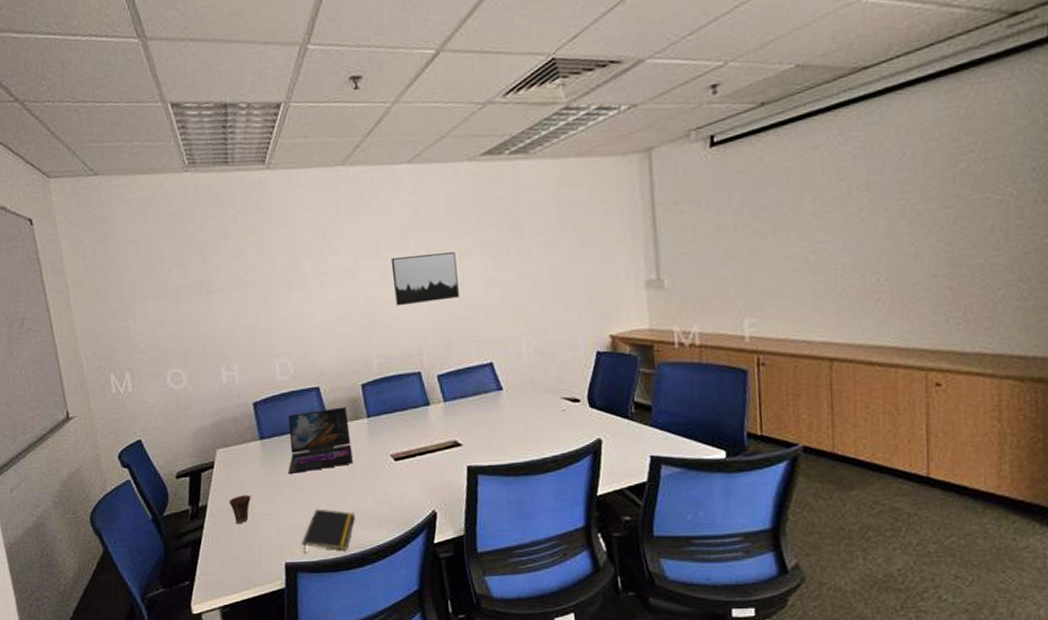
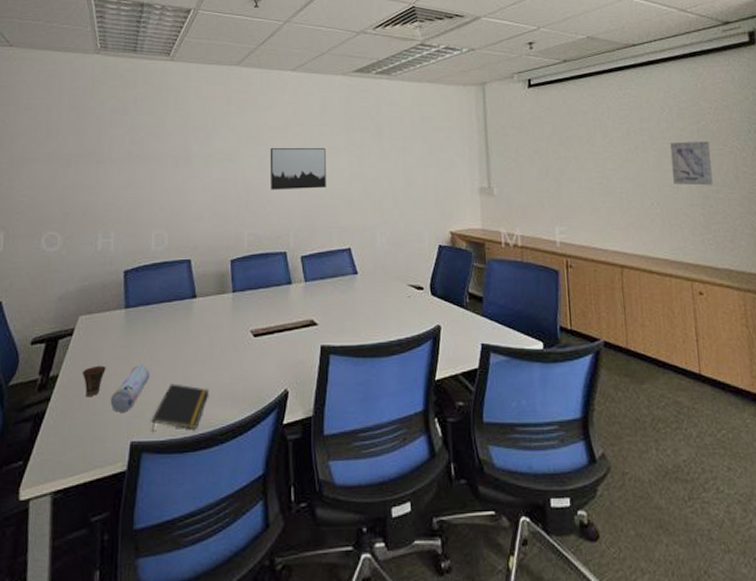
pencil case: none [259,492,295,537] -> present [110,364,150,412]
laptop: present [288,407,353,474] -> none [149,280,215,345]
wall art: none [909,190,970,253] -> present [670,141,713,186]

